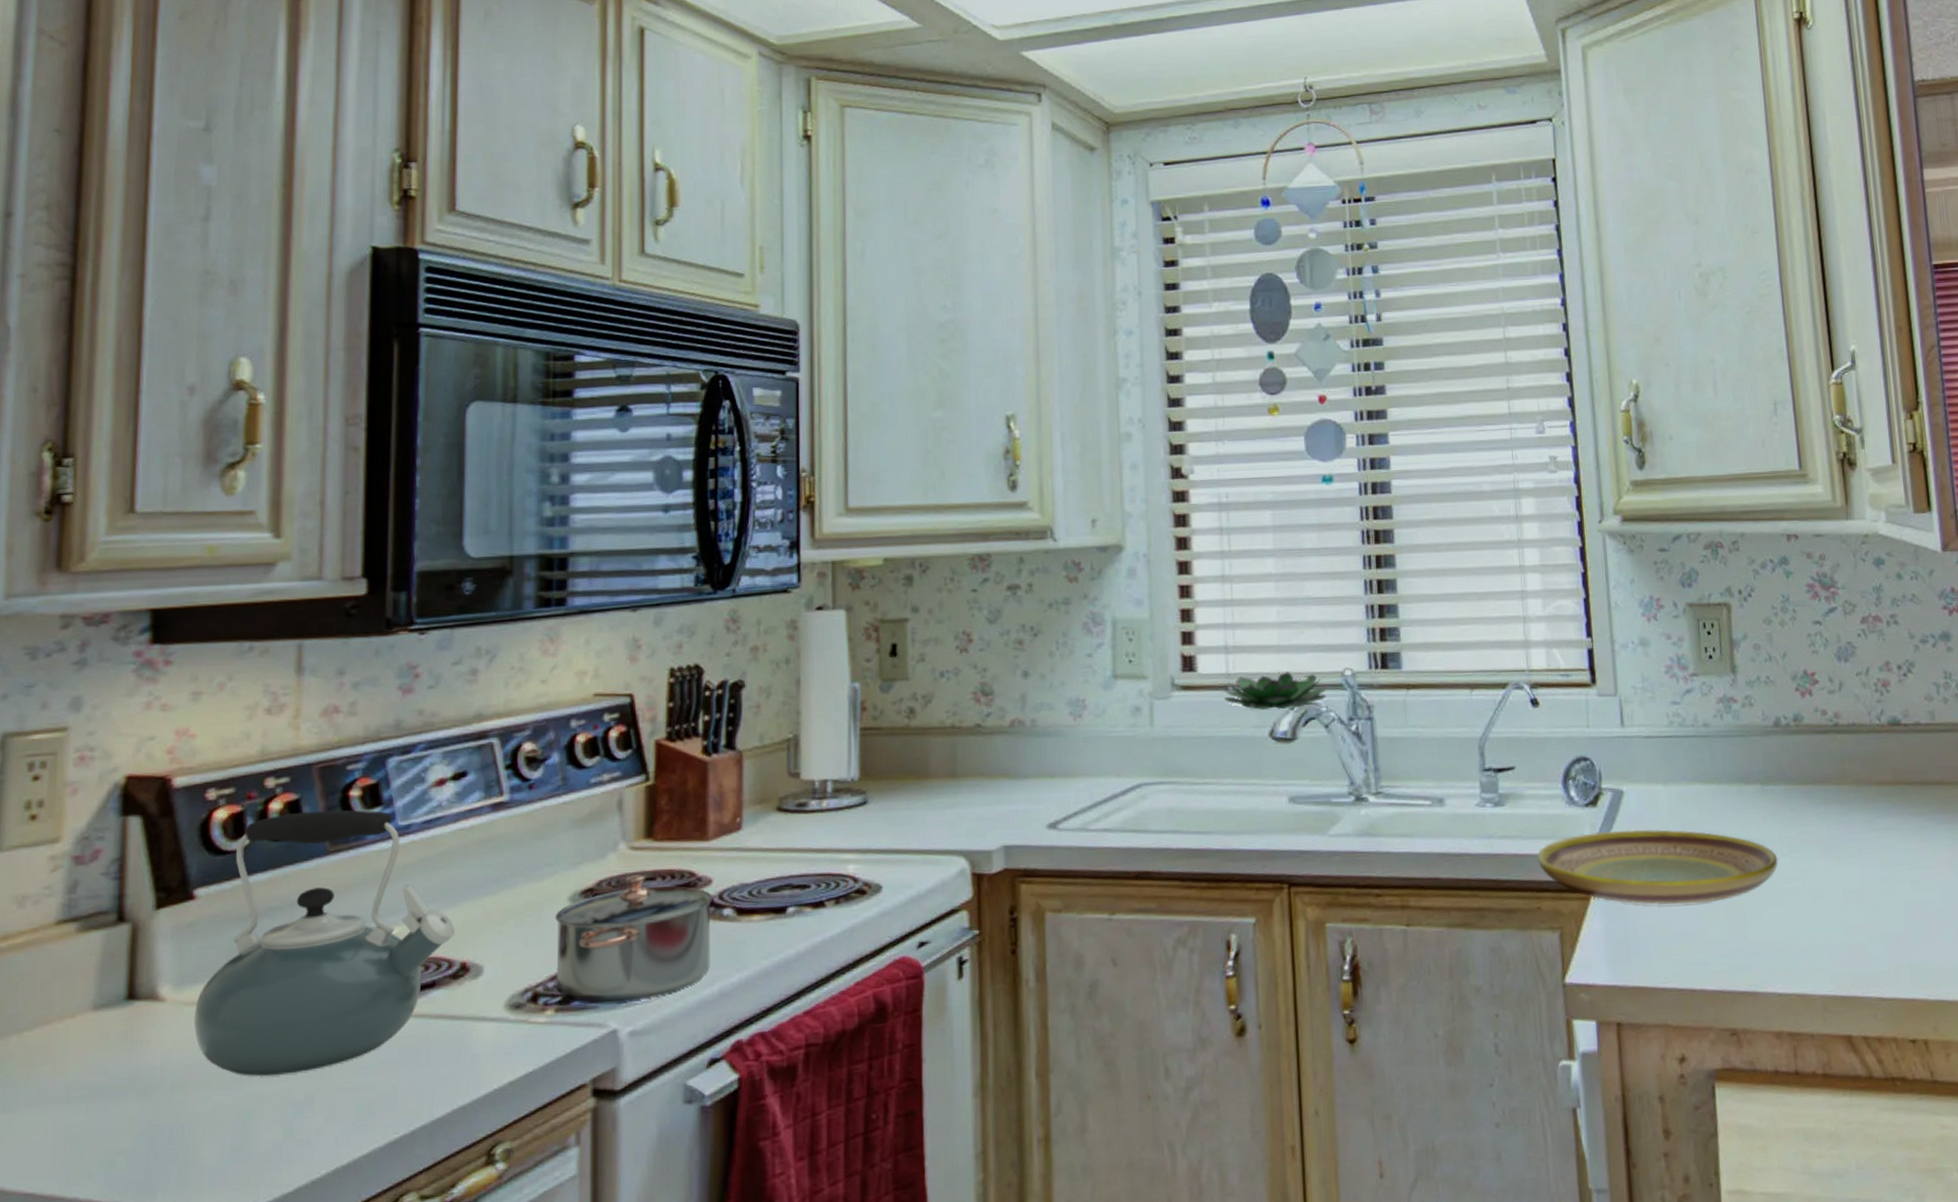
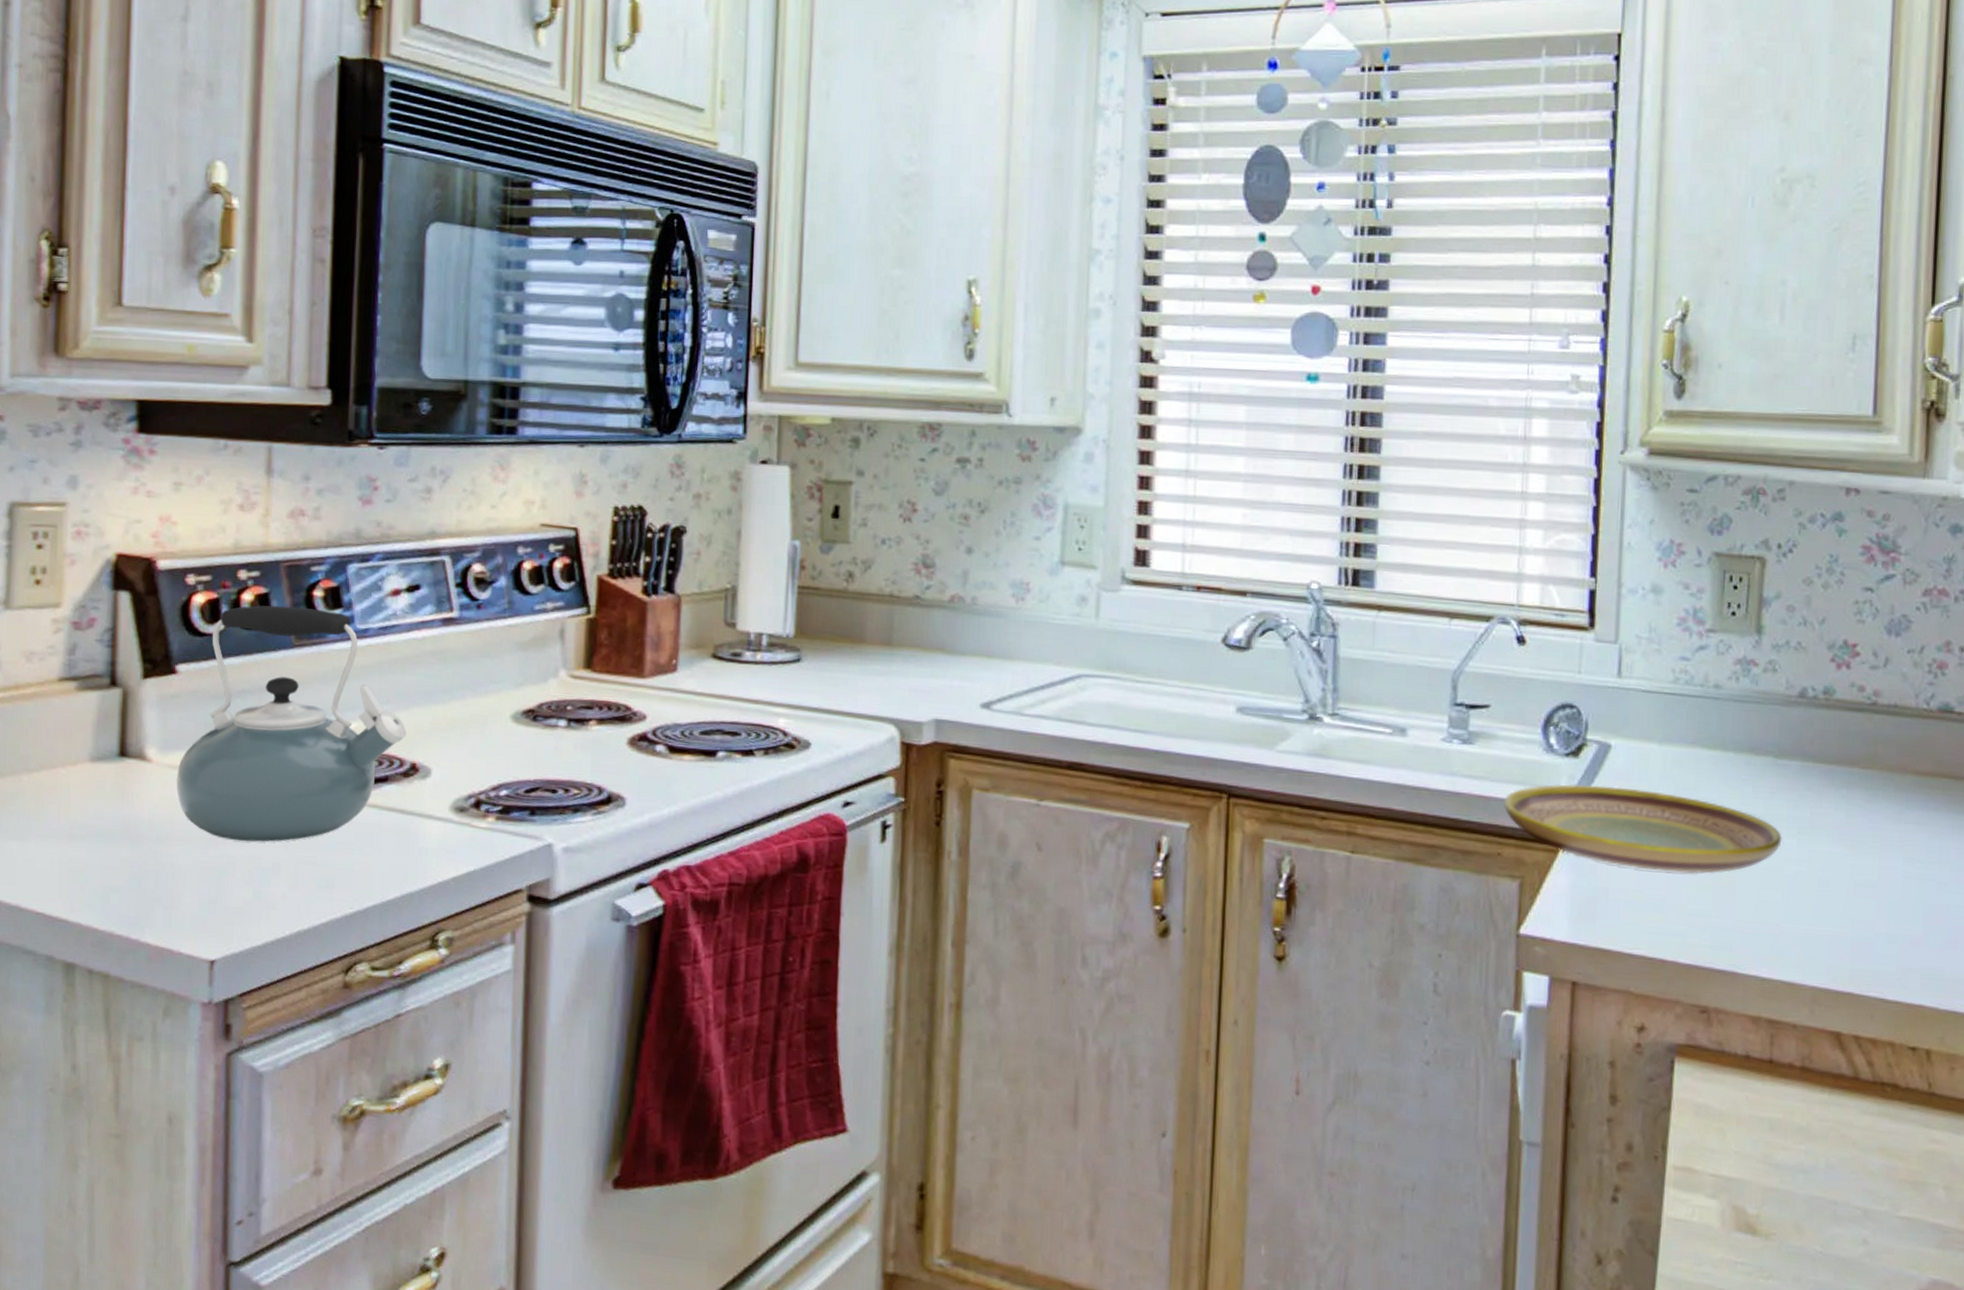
cooking pot: present [555,875,712,1003] -> none [497,702,646,819]
succulent plant: present [1223,672,1327,710] -> none [1176,577,1289,618]

